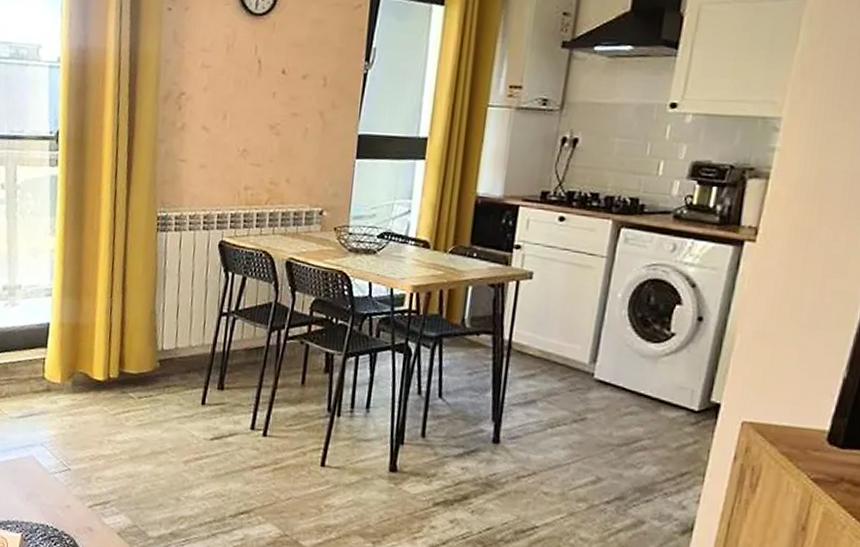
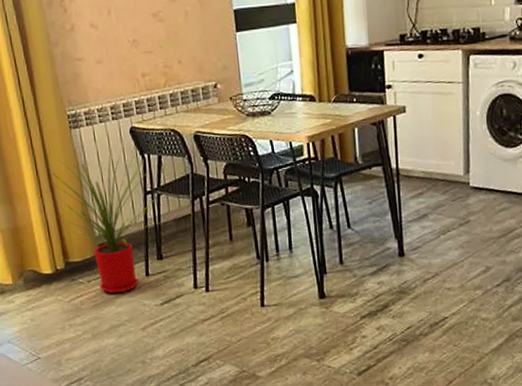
house plant: none [121,260,232,418] -> present [48,149,161,294]

